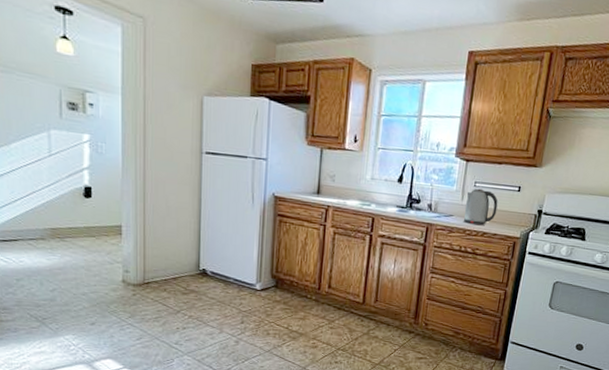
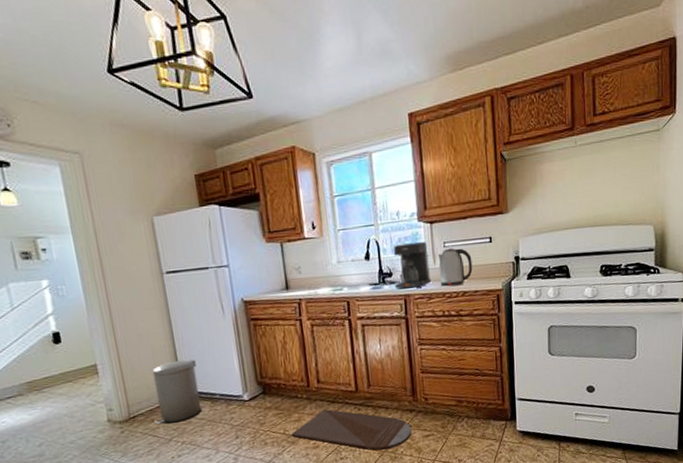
pedal bin: none [167,238,217,298] -> present [152,359,202,425]
door mat: none [294,313,407,363] -> present [292,408,412,451]
coffee maker: none [420,174,459,220] -> present [392,242,432,289]

